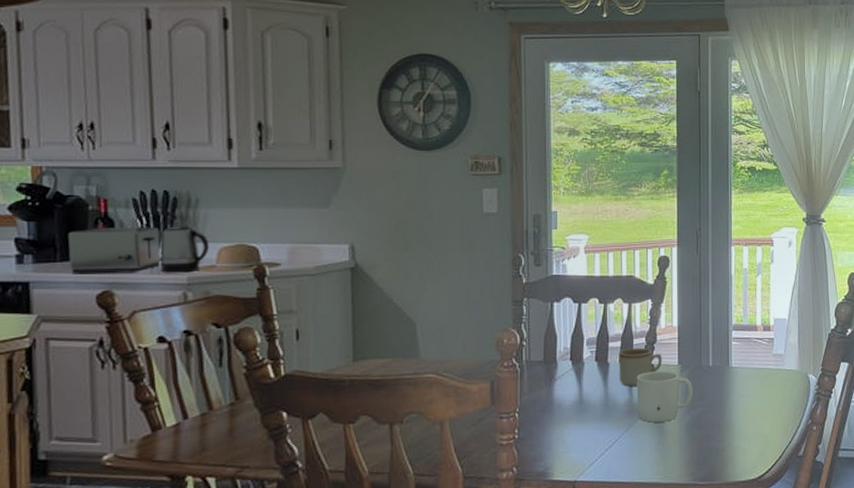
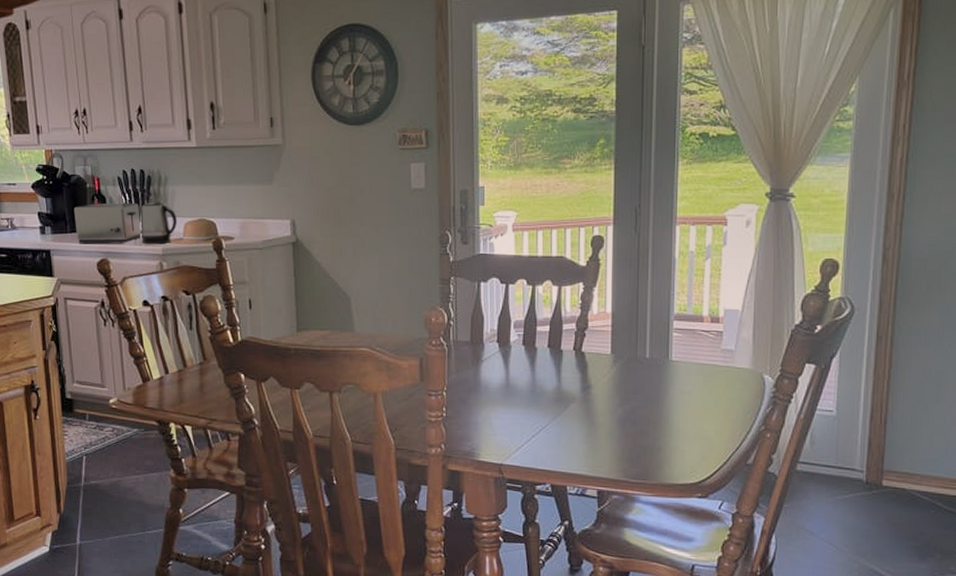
mug: present [619,347,662,387] -> none [547,333,593,374]
mug: present [636,371,693,423] -> none [565,360,626,414]

